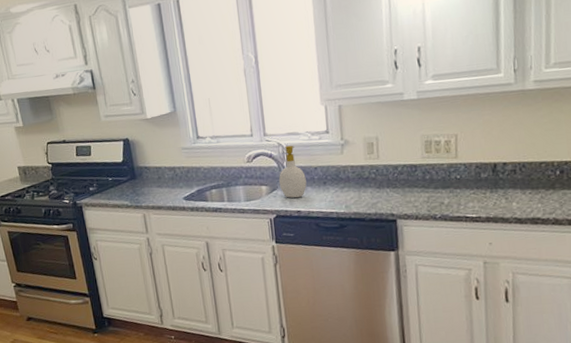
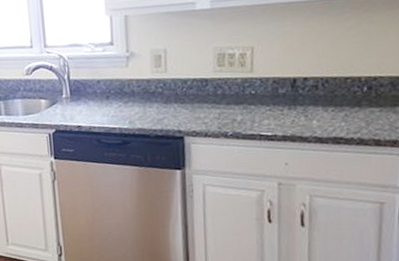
soap bottle: present [278,145,307,198] -> none [59,57,89,113]

